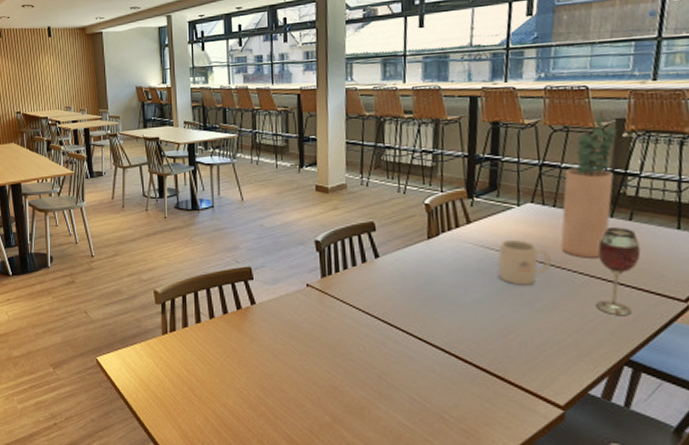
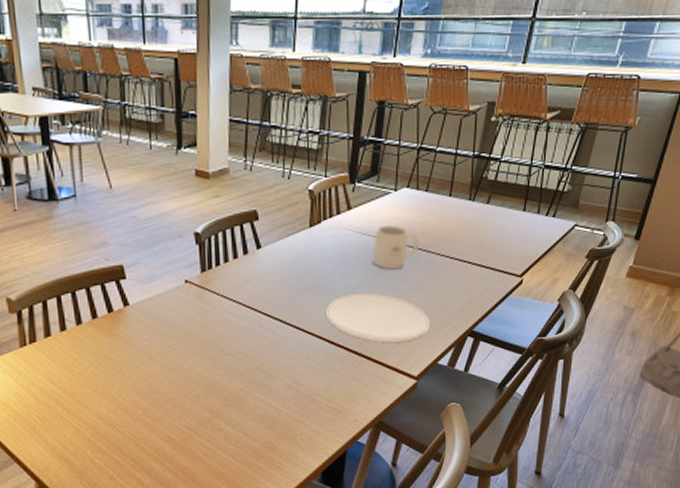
plate: none [449,309,574,366] -> present [325,293,430,344]
vase: present [560,110,617,258] -> none [429,92,487,241]
wineglass: present [596,227,641,315] -> none [452,210,493,292]

